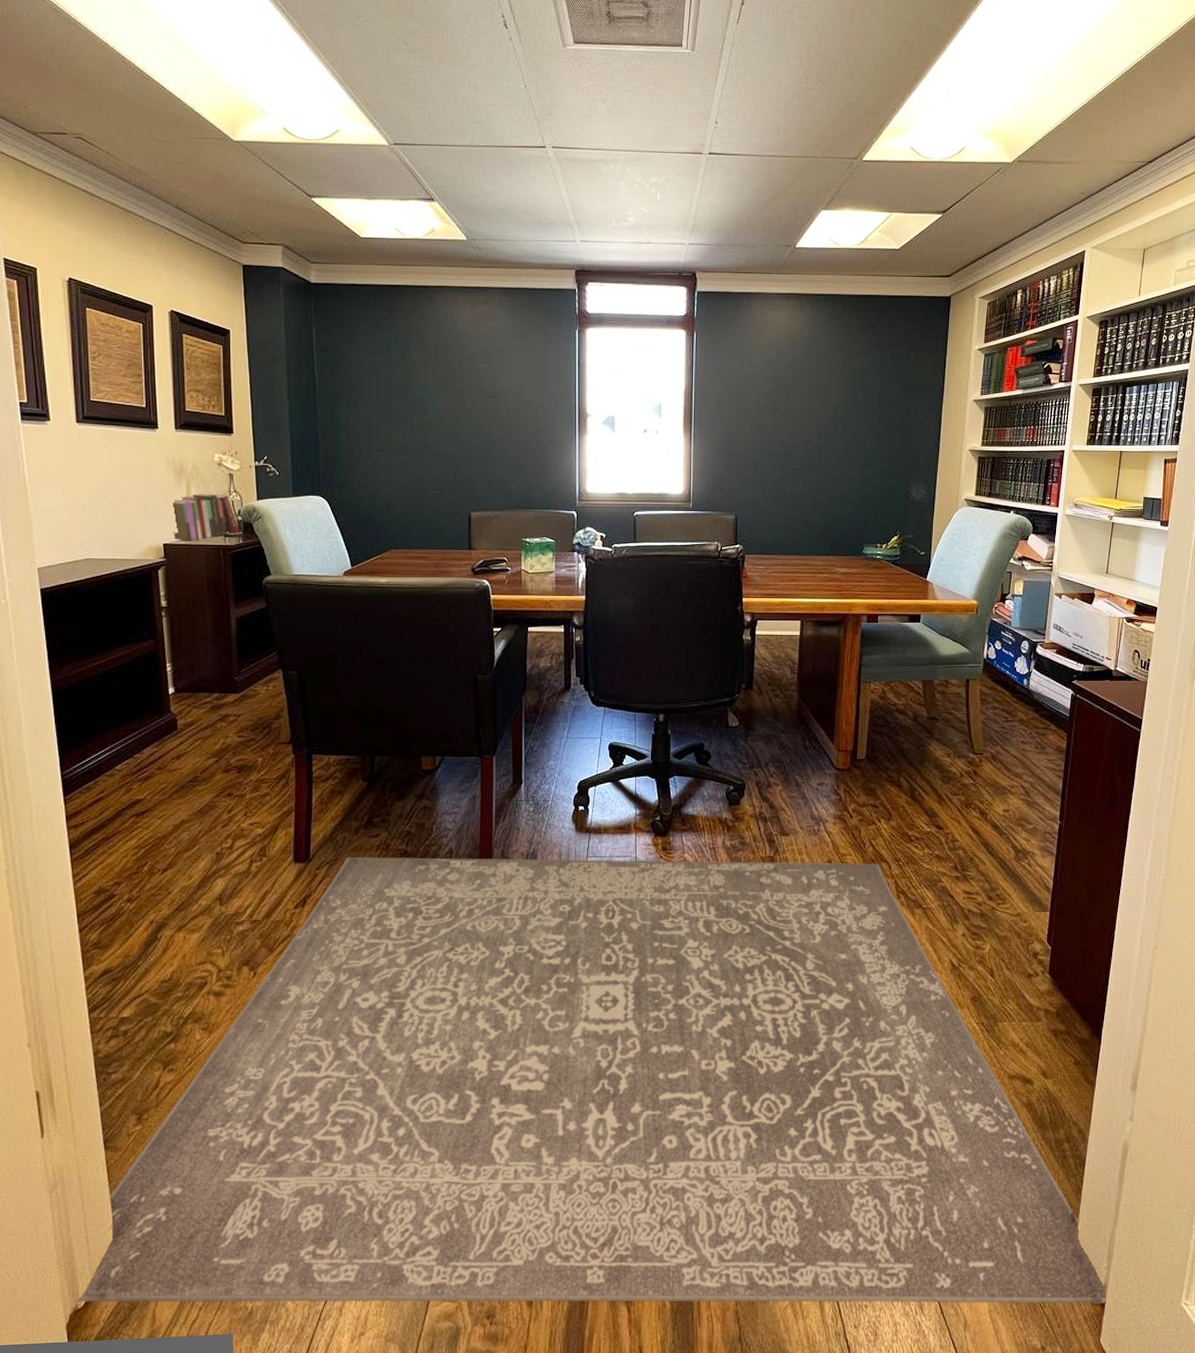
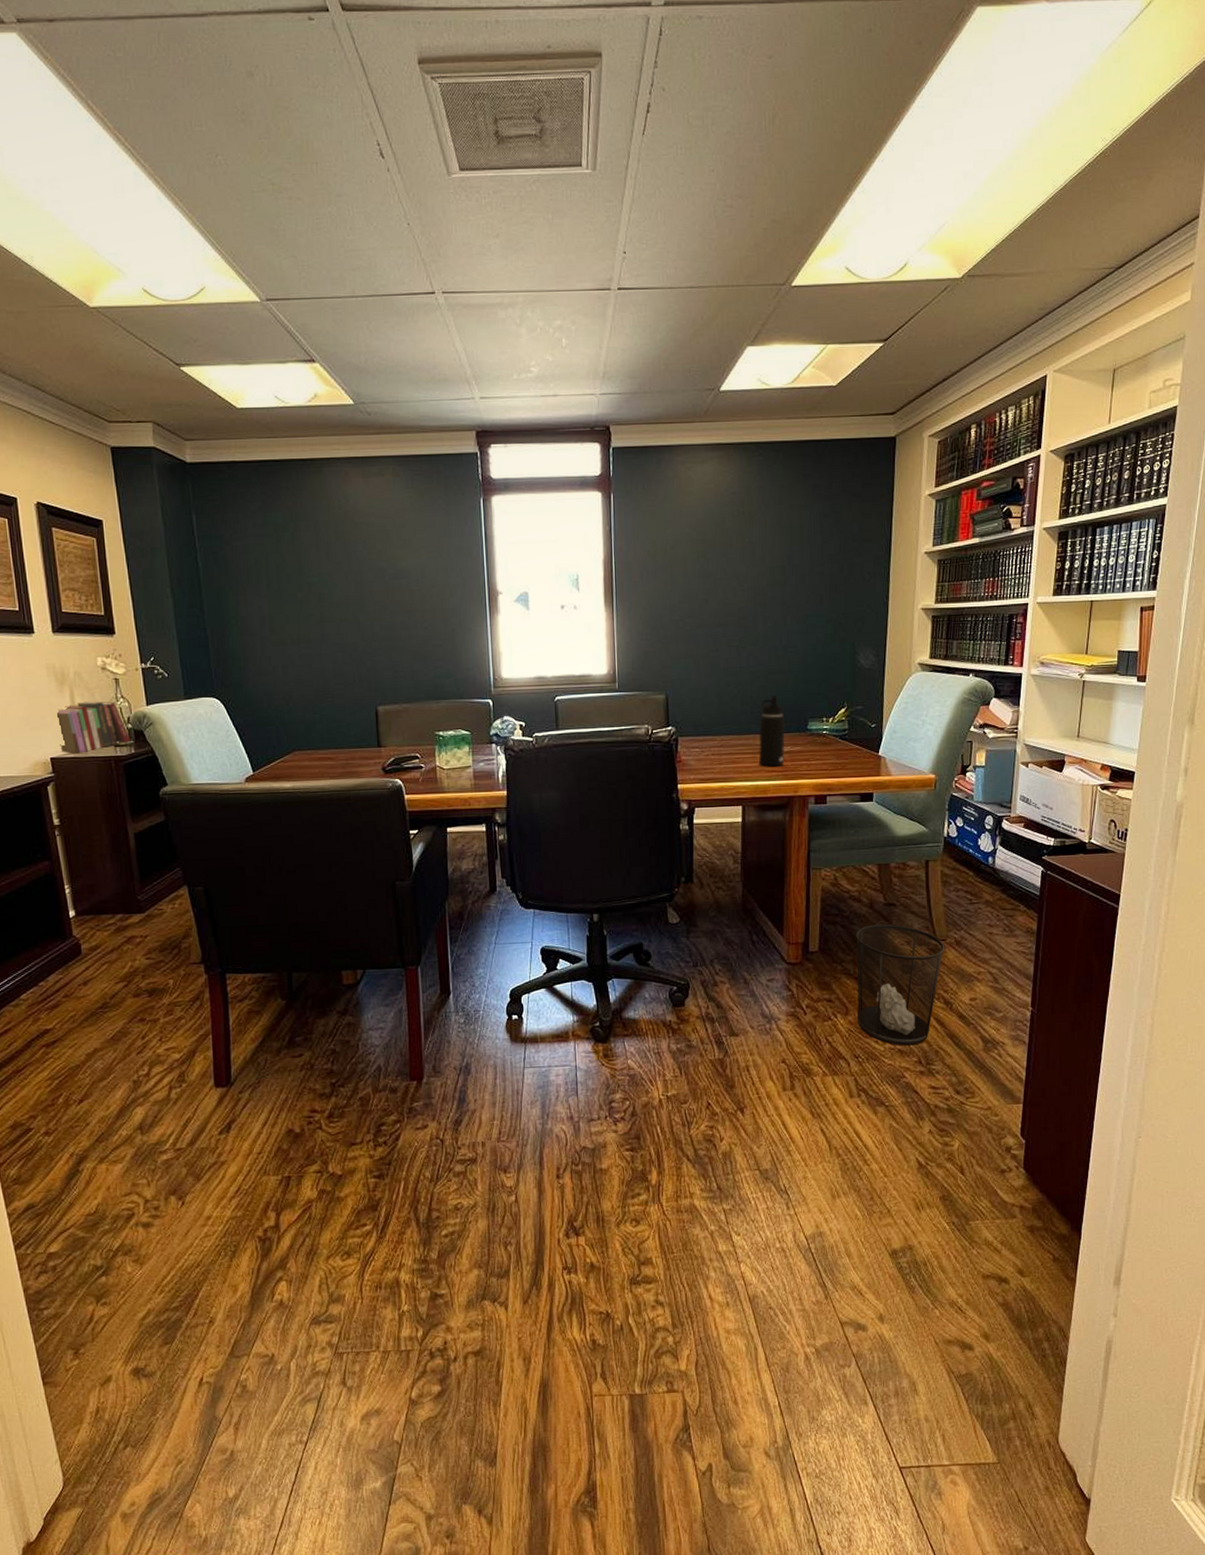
rug: present [75,857,1107,1304] -> none [26,1061,1092,1536]
water bottle: none [818,520,844,586] -> present [759,695,786,767]
waste bin: none [900,737,982,852] -> present [856,924,945,1046]

